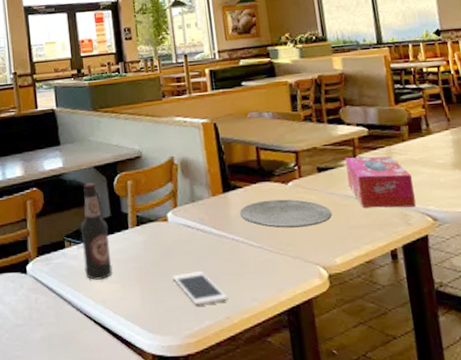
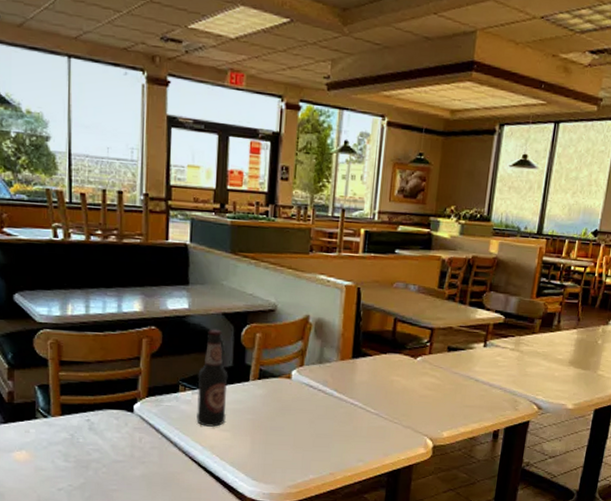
cell phone: present [172,271,228,305] -> none [285,429,336,460]
plate: present [240,199,333,228] -> none [364,371,451,401]
tissue box: present [345,156,416,208] -> none [473,342,532,395]

